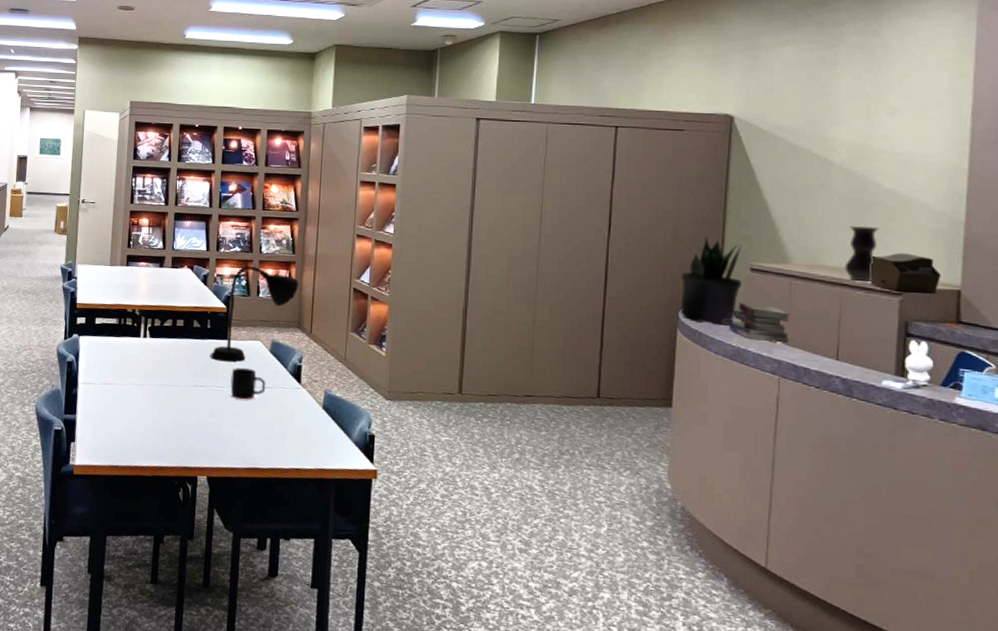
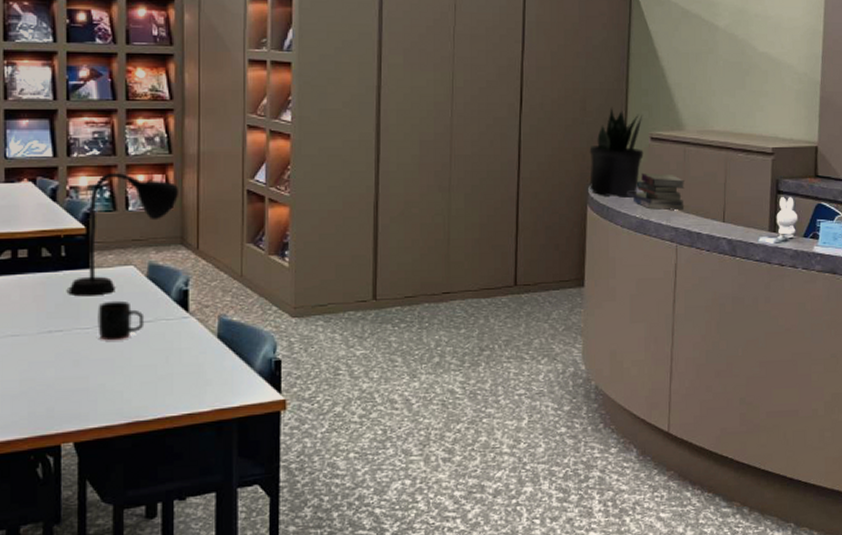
vase: present [844,226,879,281] -> none [728,90,756,143]
sewing box: present [870,252,941,294] -> none [749,113,803,151]

